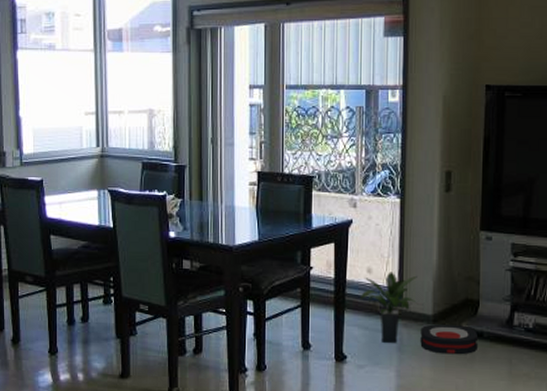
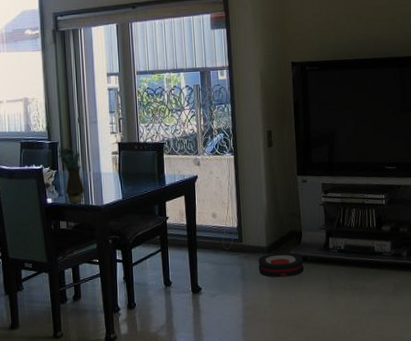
vase: none [185,169,214,239] -> present [57,145,85,203]
potted plant: present [359,272,417,343] -> none [208,215,252,273]

